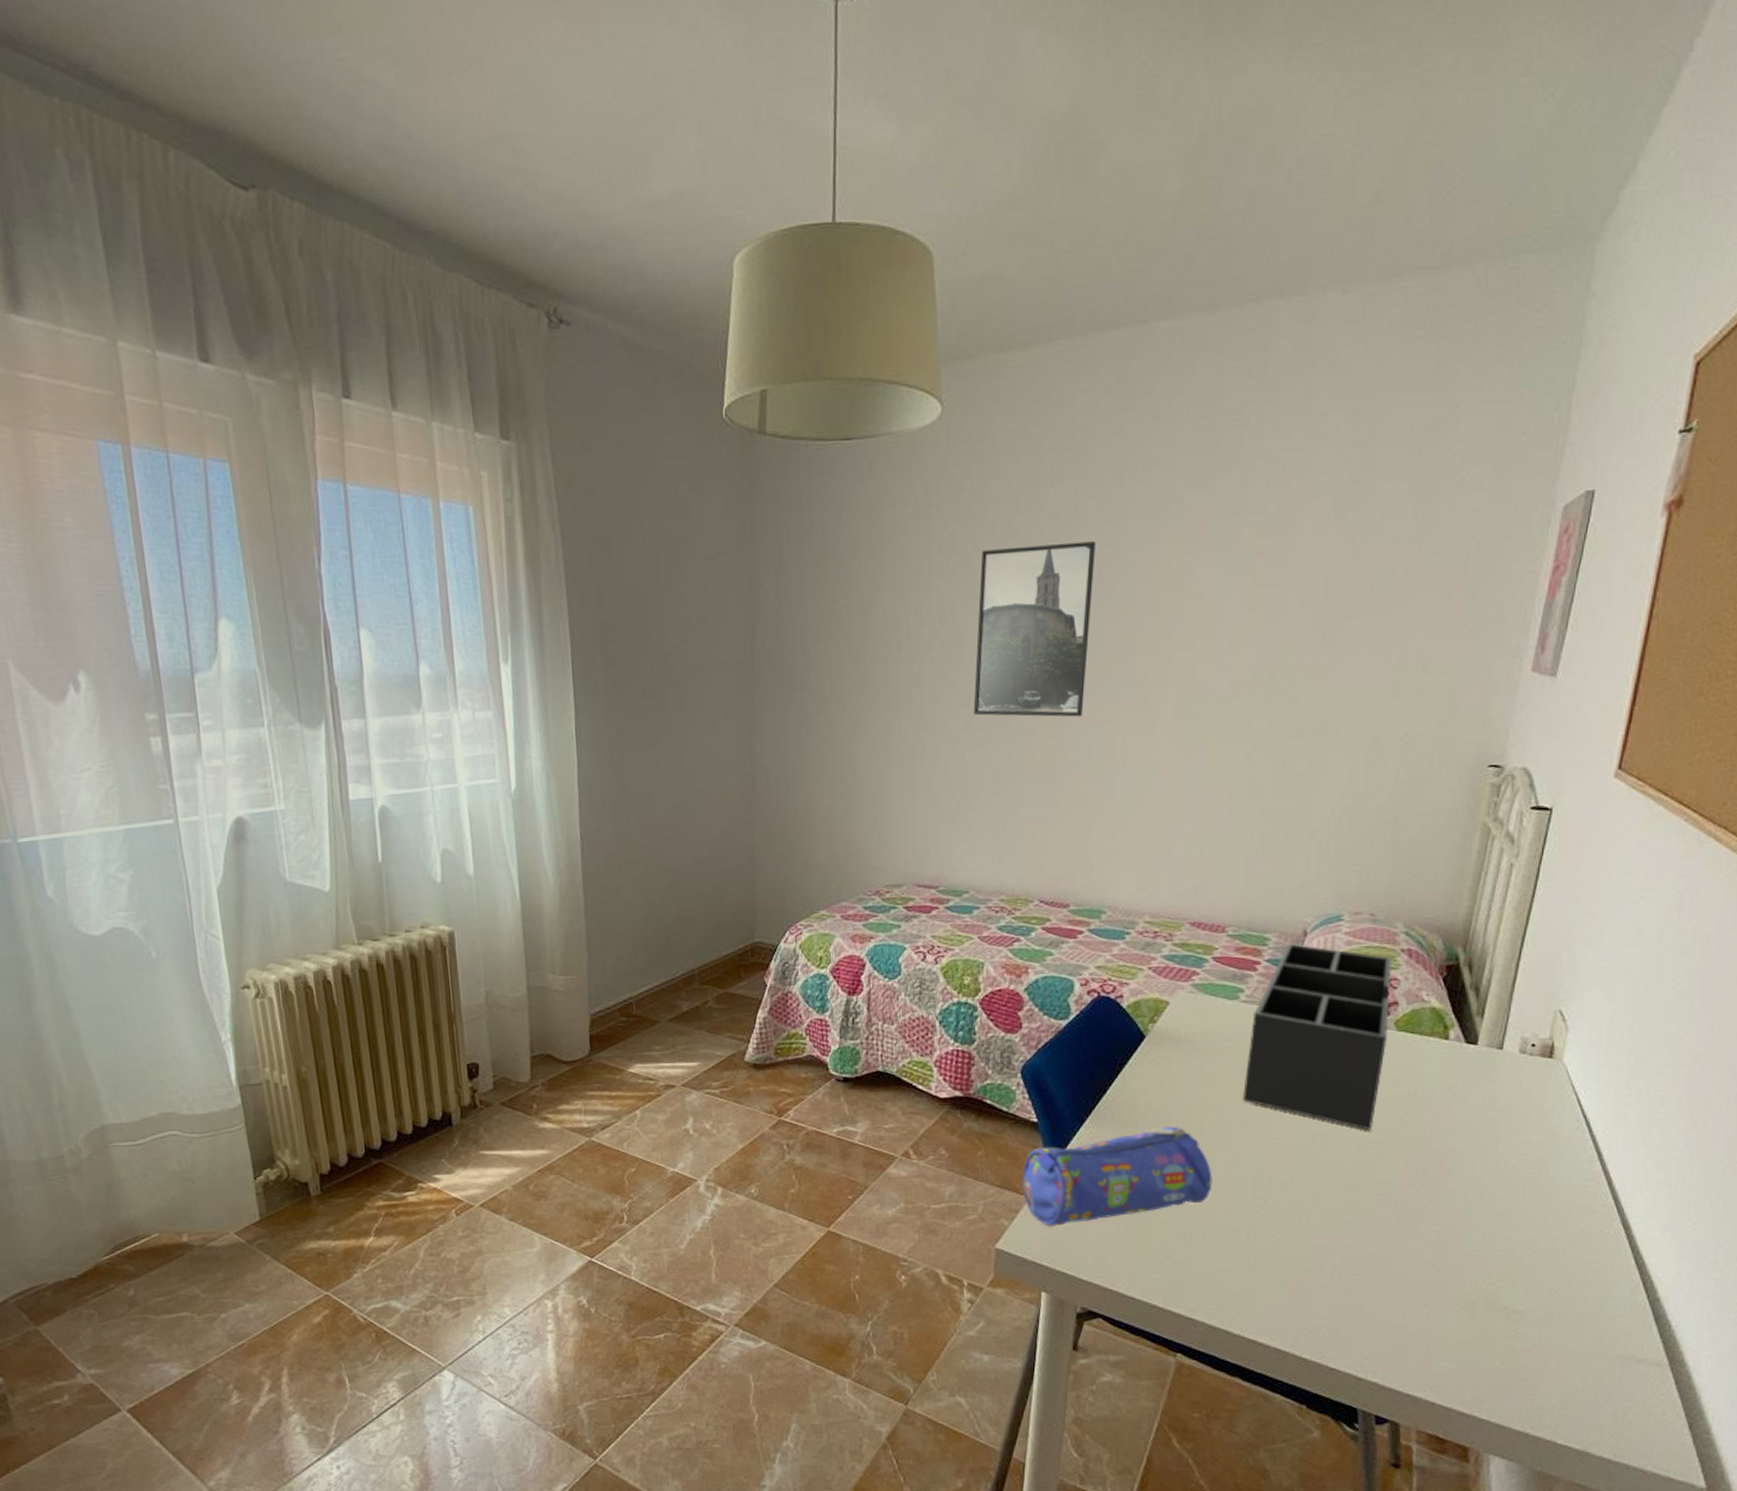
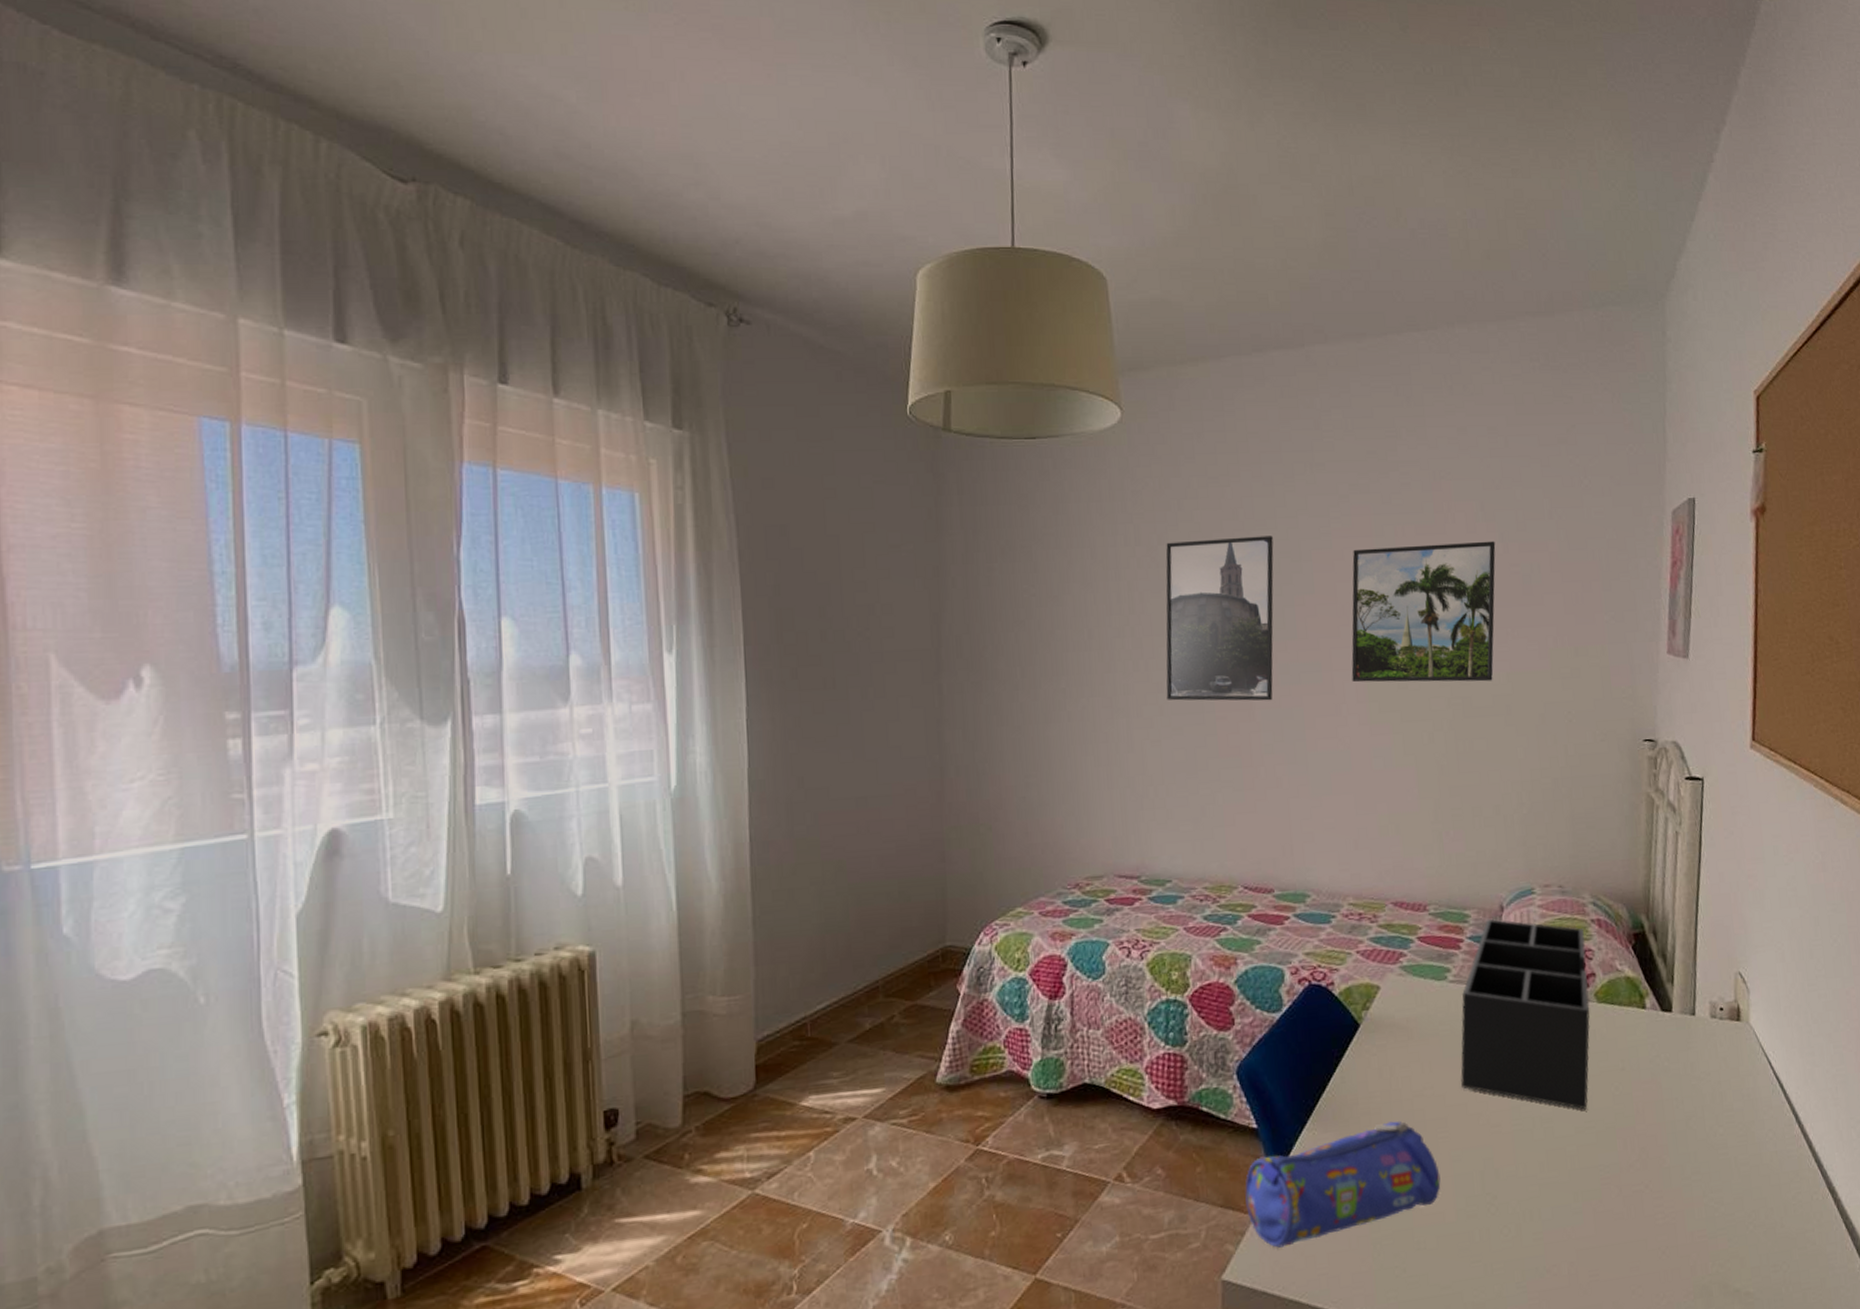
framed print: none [1169,544,1345,700] -> present [1351,541,1496,683]

